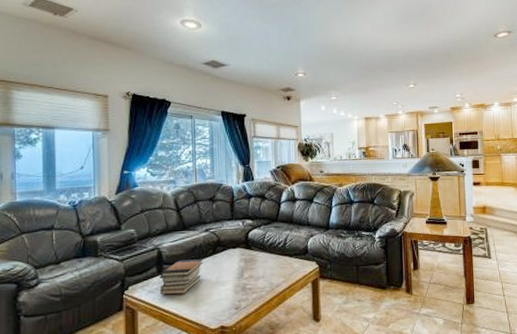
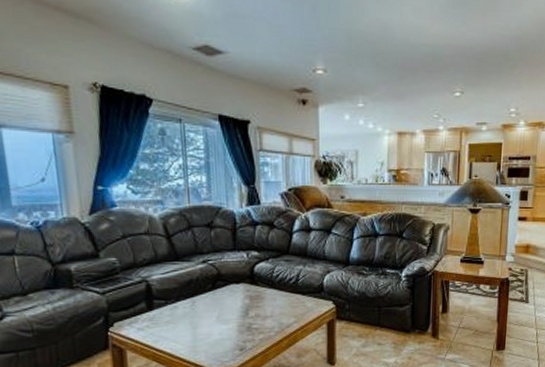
book stack: present [159,259,203,295] -> none [149,294,201,334]

